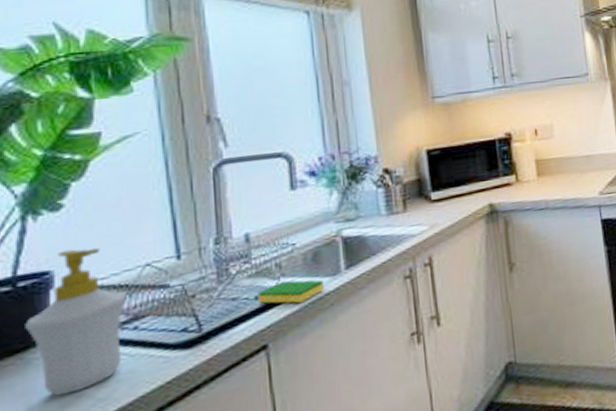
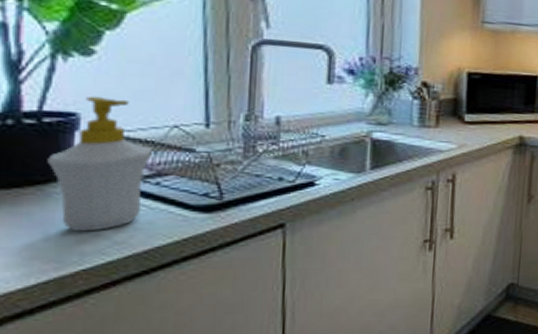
dish sponge: present [258,280,325,304] -> none [281,168,348,192]

